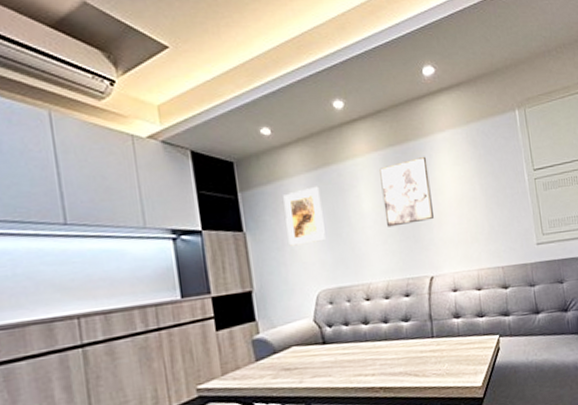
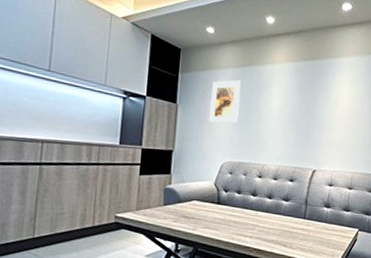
wall art: present [379,156,434,227] -> none [288,73,331,125]

